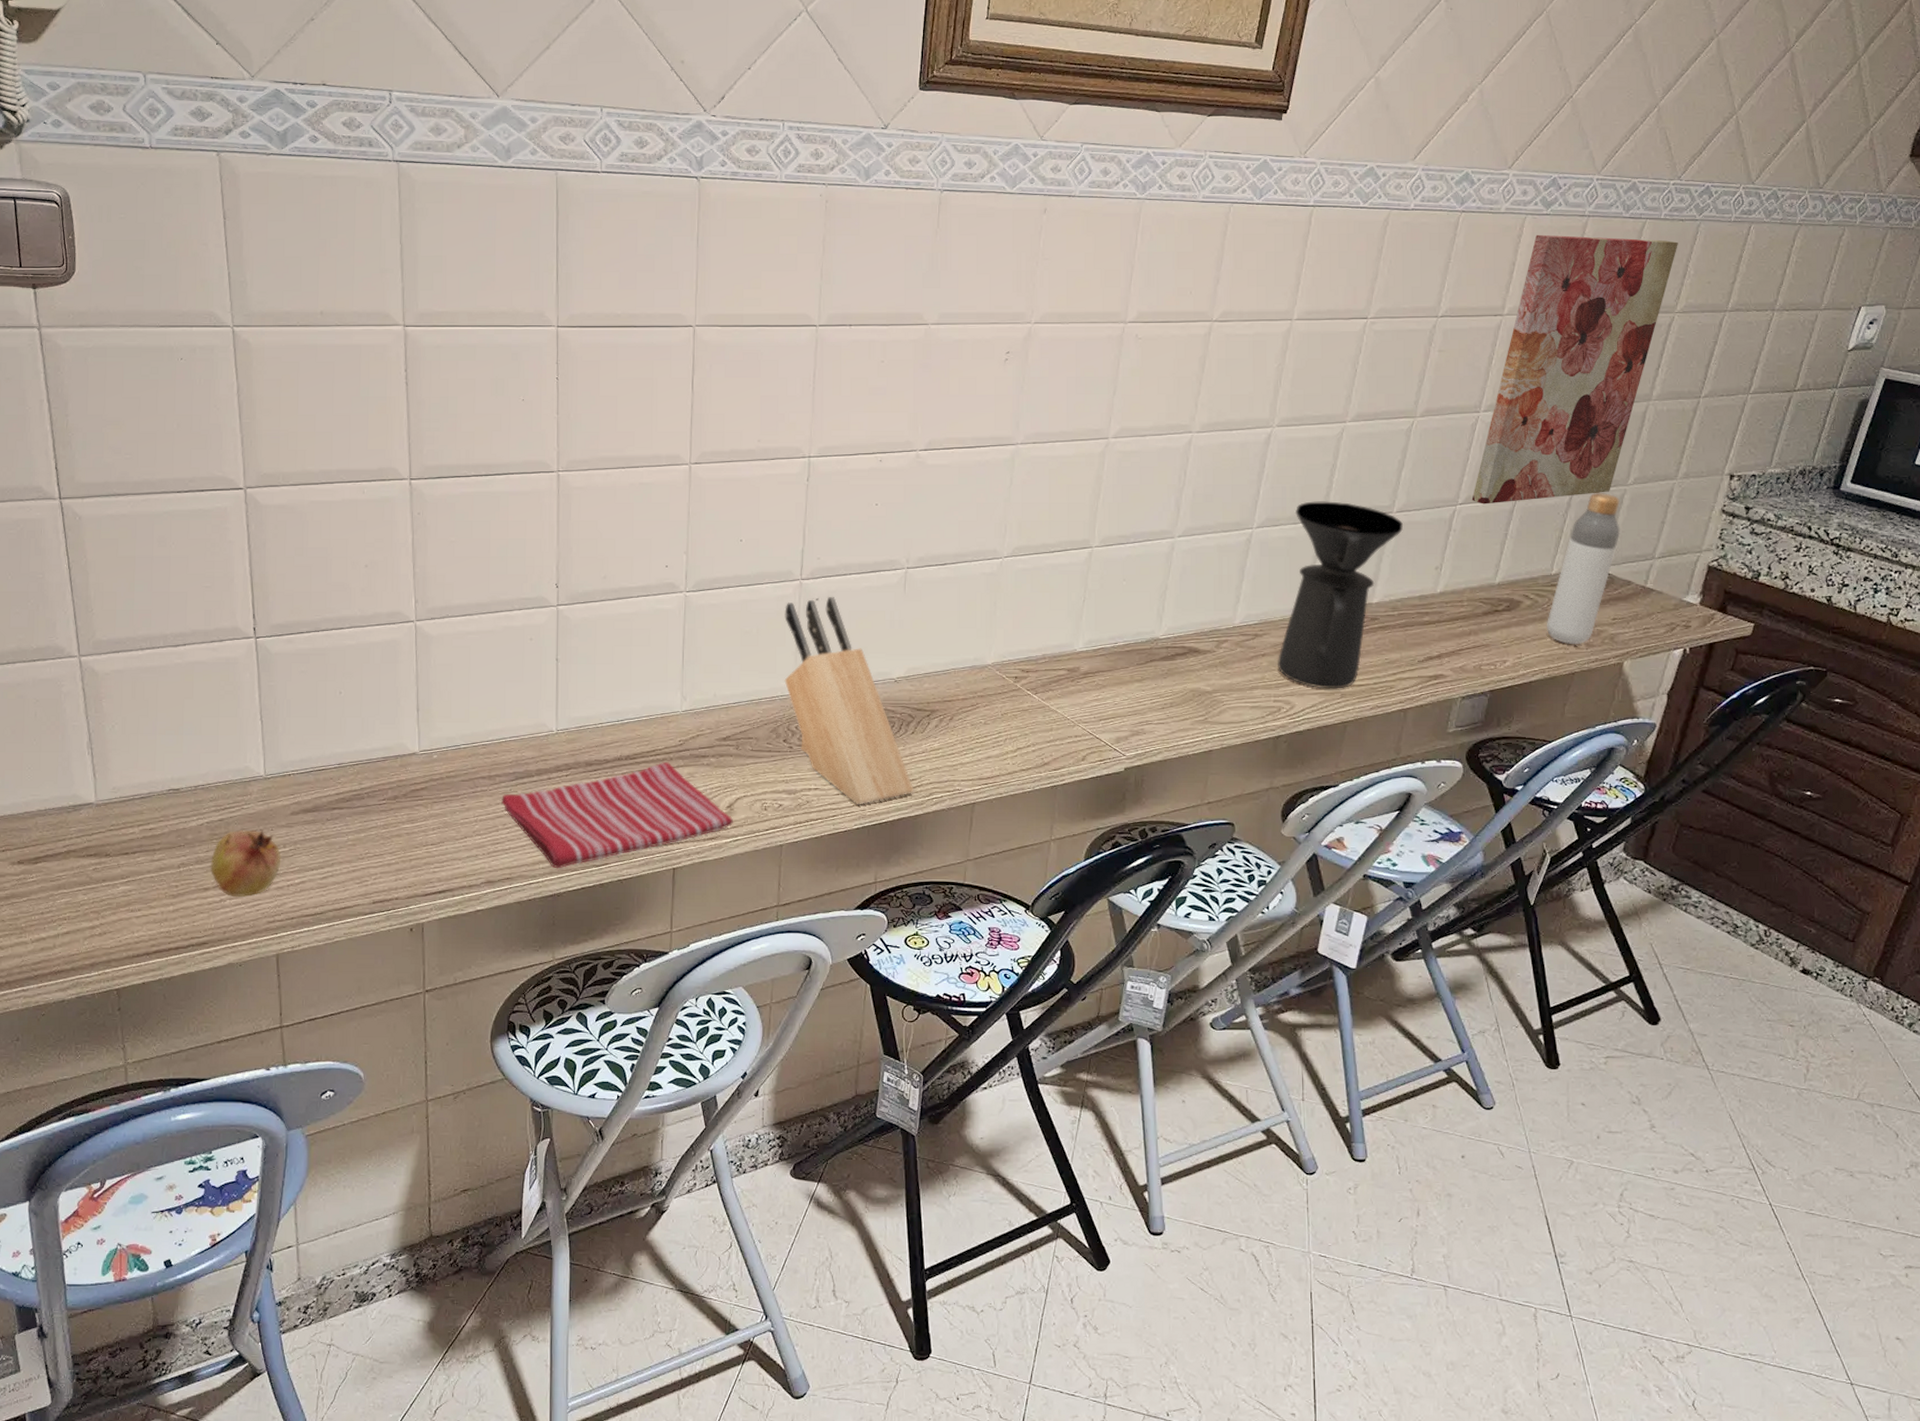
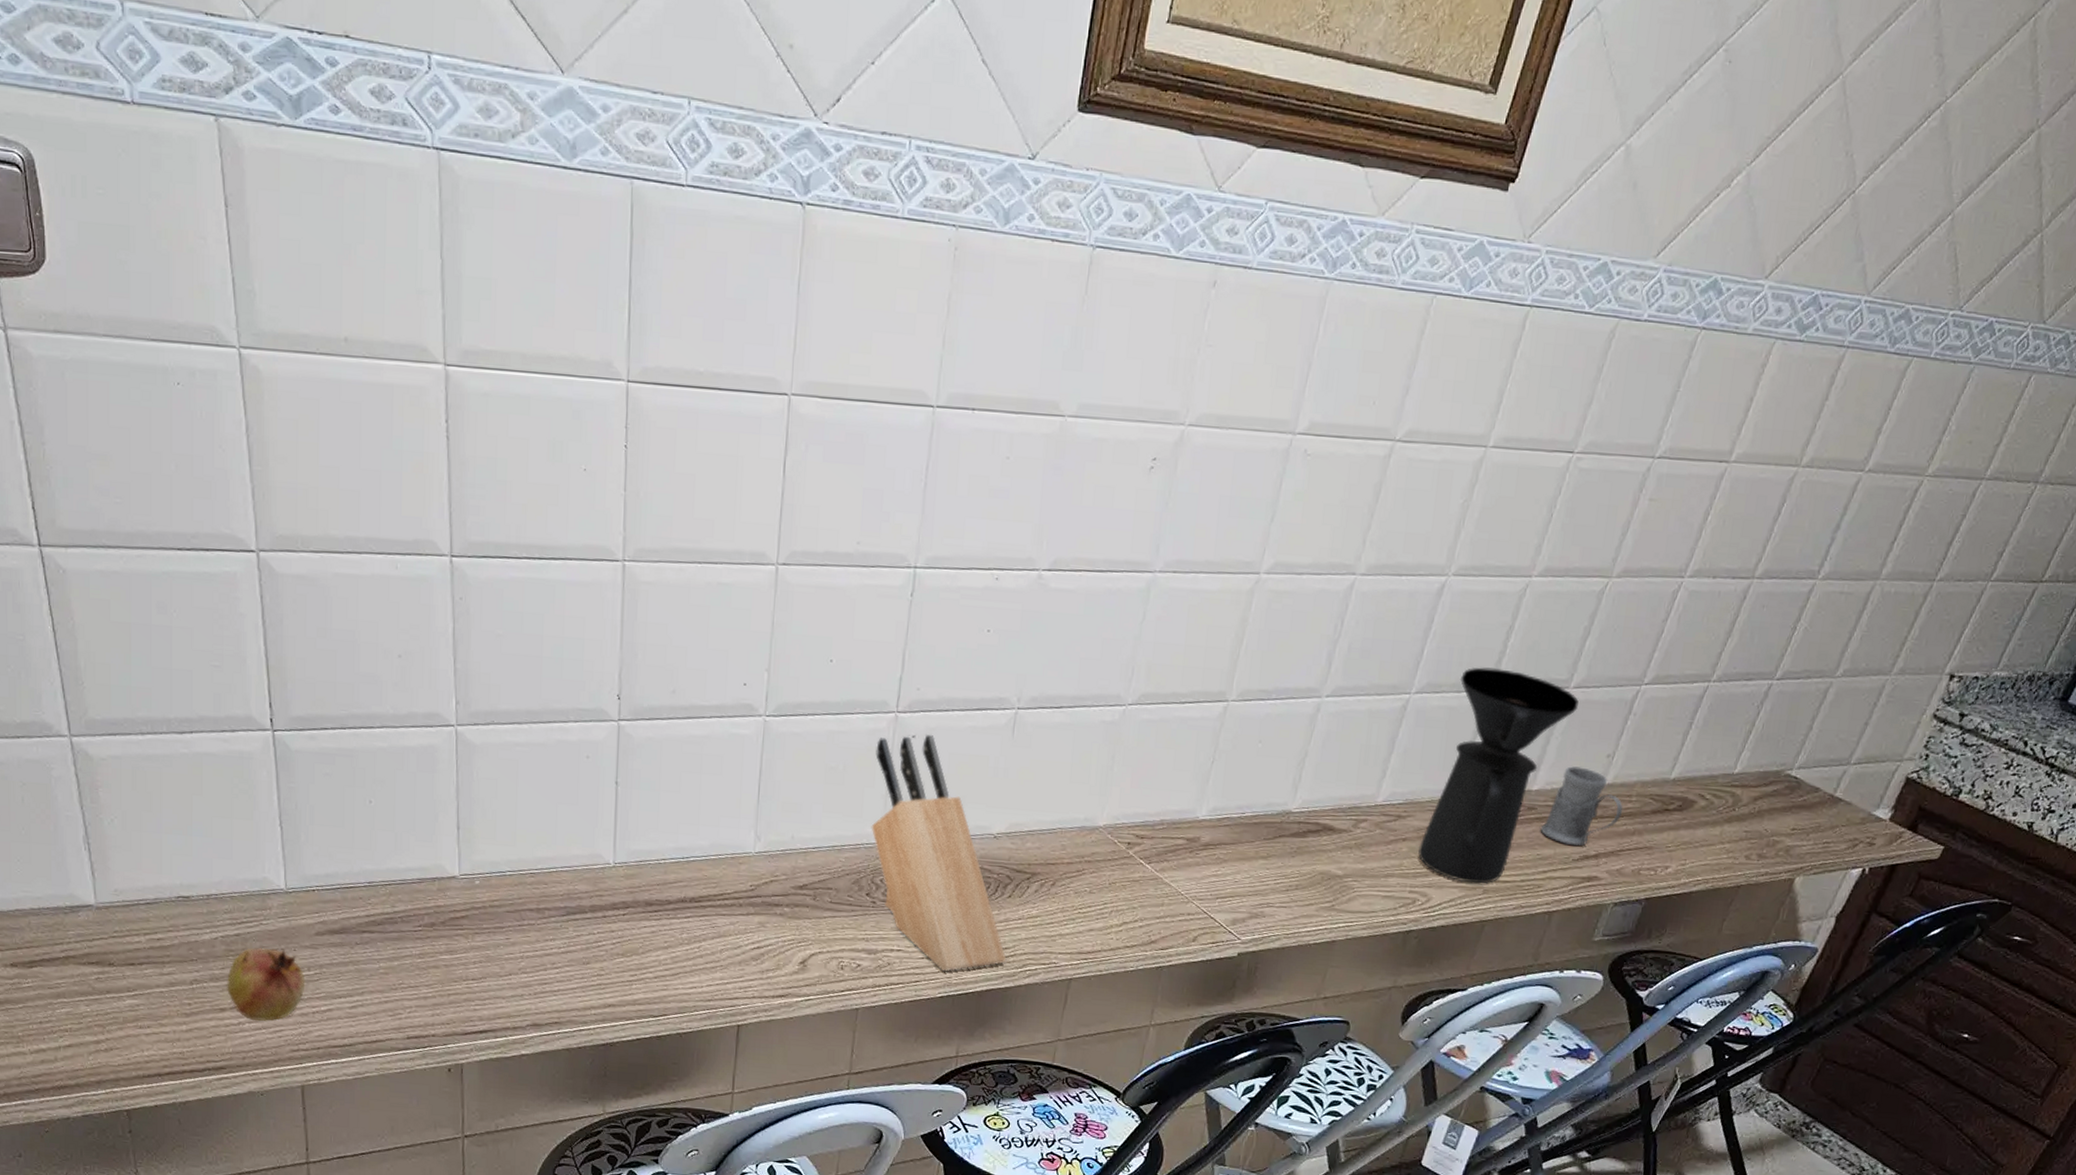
dish towel: present [500,762,733,869] -> none [549,908,806,1016]
mug: none [1385,580,1457,649] -> present [1540,766,1623,846]
wall art: present [1471,234,1678,504] -> none [1659,365,1944,687]
bottle: present [1546,493,1621,644] -> none [1717,683,1824,854]

